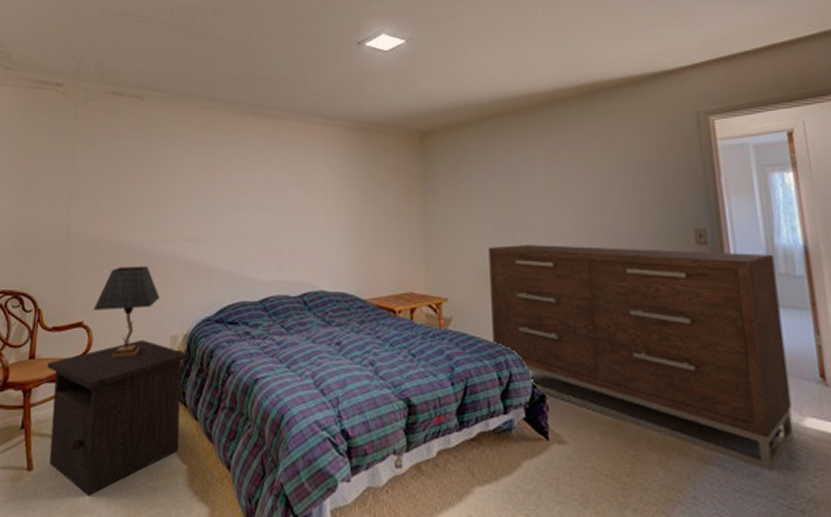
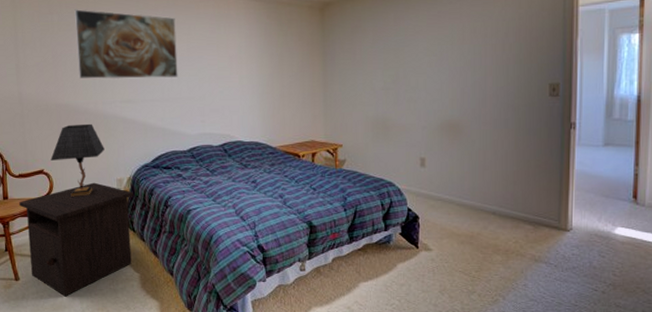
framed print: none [139,134,255,214] -> present [74,9,178,79]
dresser: present [488,245,794,472] -> none [377,99,611,266]

